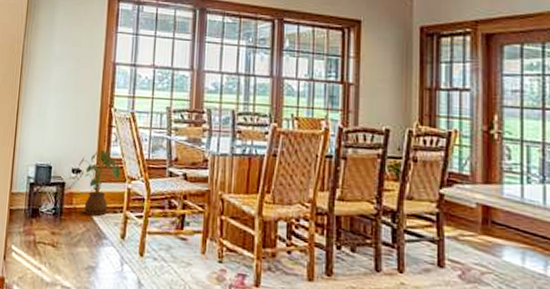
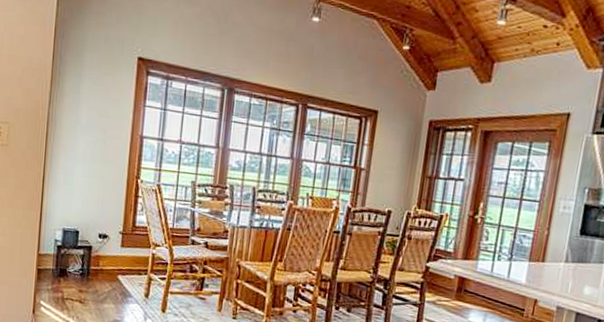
house plant: present [78,149,123,217] -> none [105,217,149,278]

